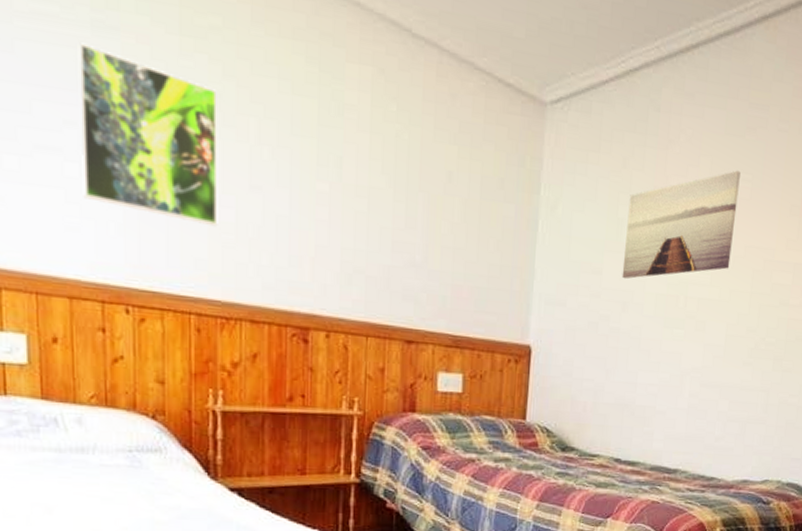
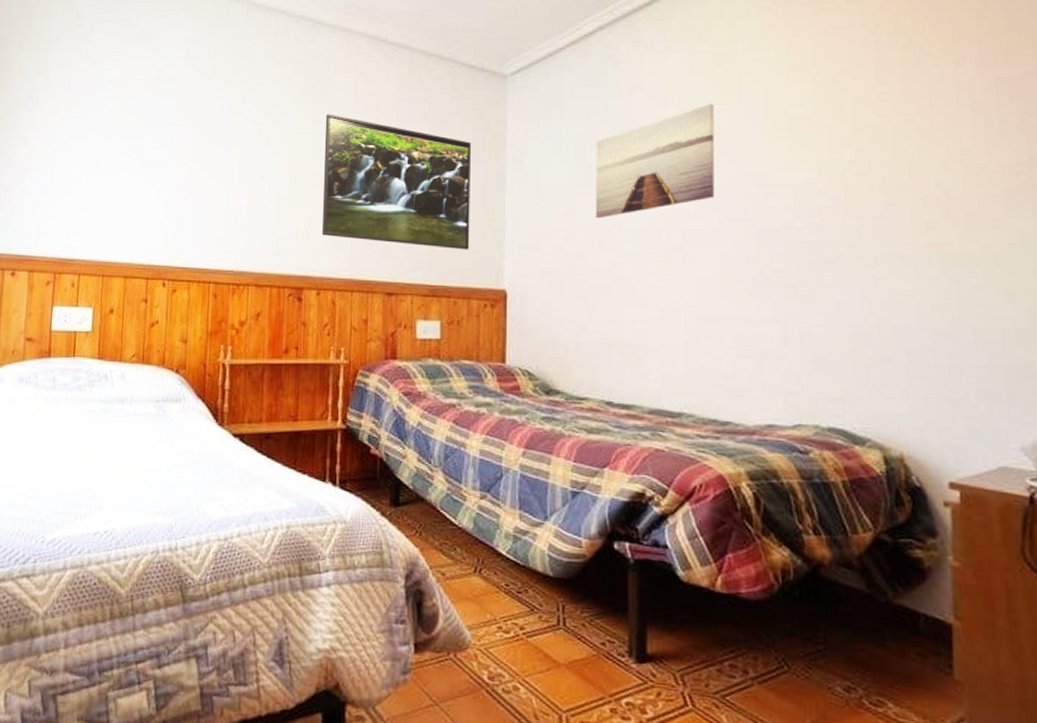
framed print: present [78,42,218,227] -> none [140,93,238,212]
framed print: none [330,115,503,300] -> present [321,114,471,250]

